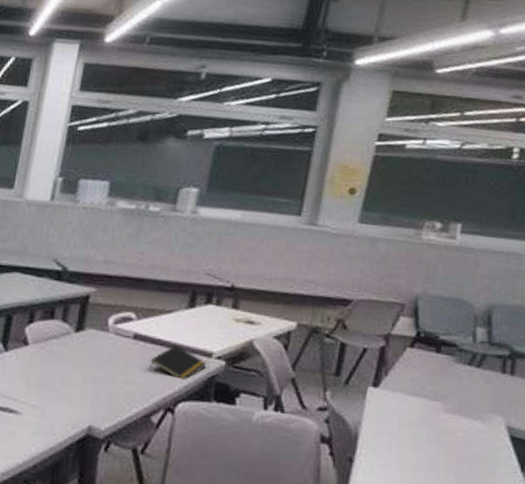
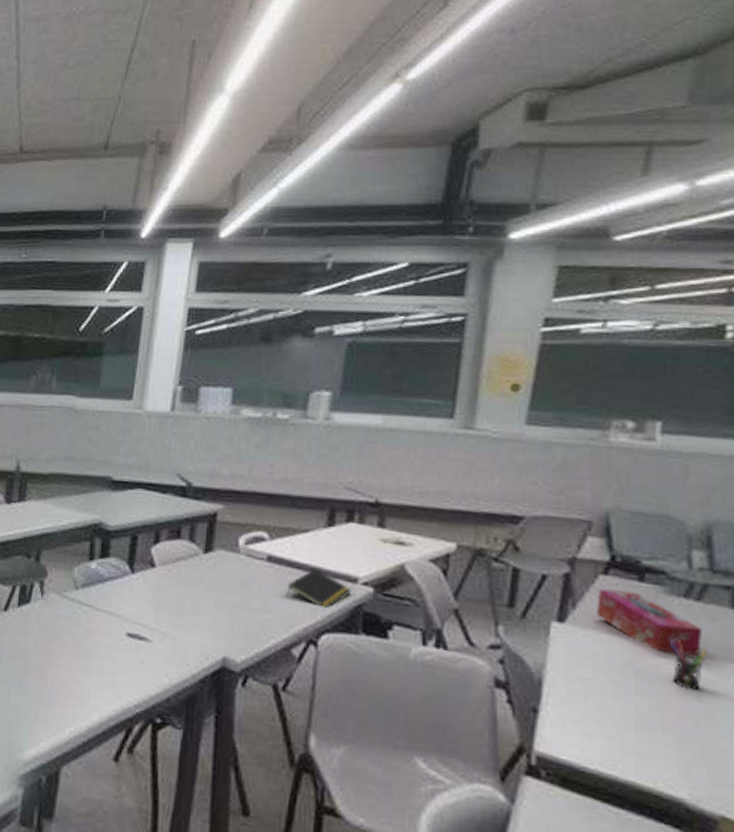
tissue box: none [403,359,480,411] -> present [597,588,703,656]
pen holder: none [456,398,482,438] -> present [670,639,707,690]

